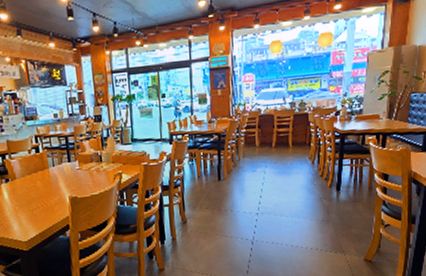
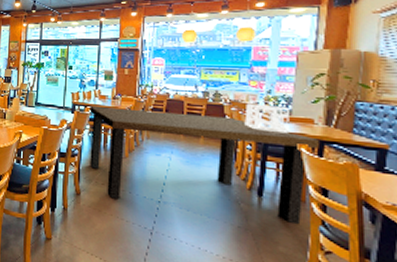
dining table: none [187,124,384,220] -> present [90,105,321,225]
decorative cube: none [325,107,362,133] -> present [244,103,291,134]

